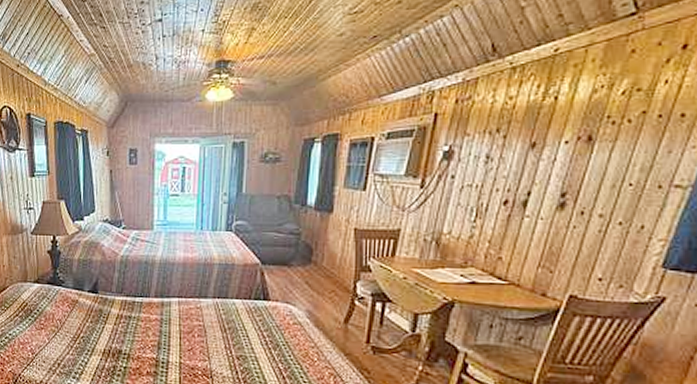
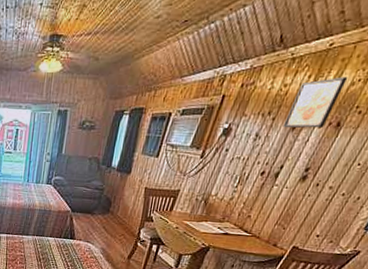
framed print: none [519,83,587,147] -> present [282,76,349,129]

